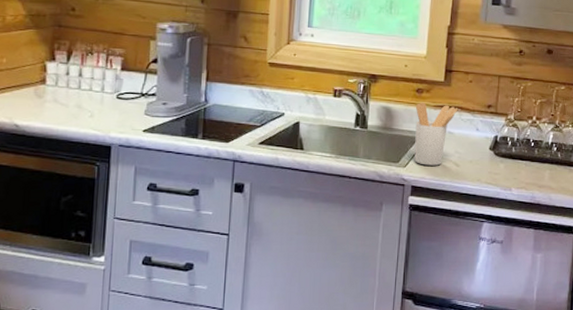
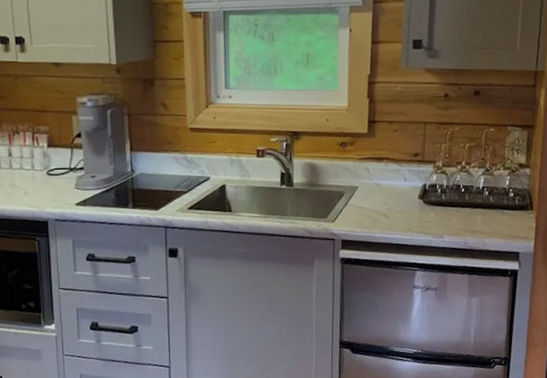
utensil holder: present [414,102,458,166] -> none [341,155,384,219]

